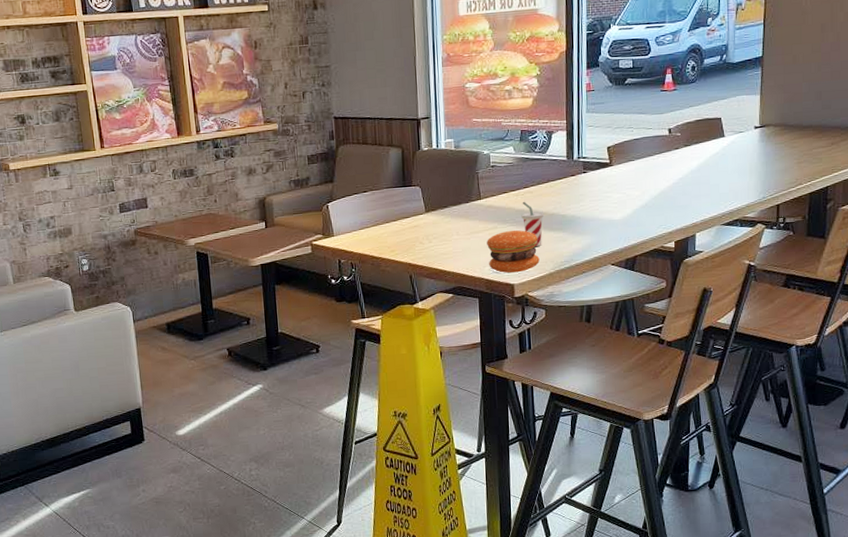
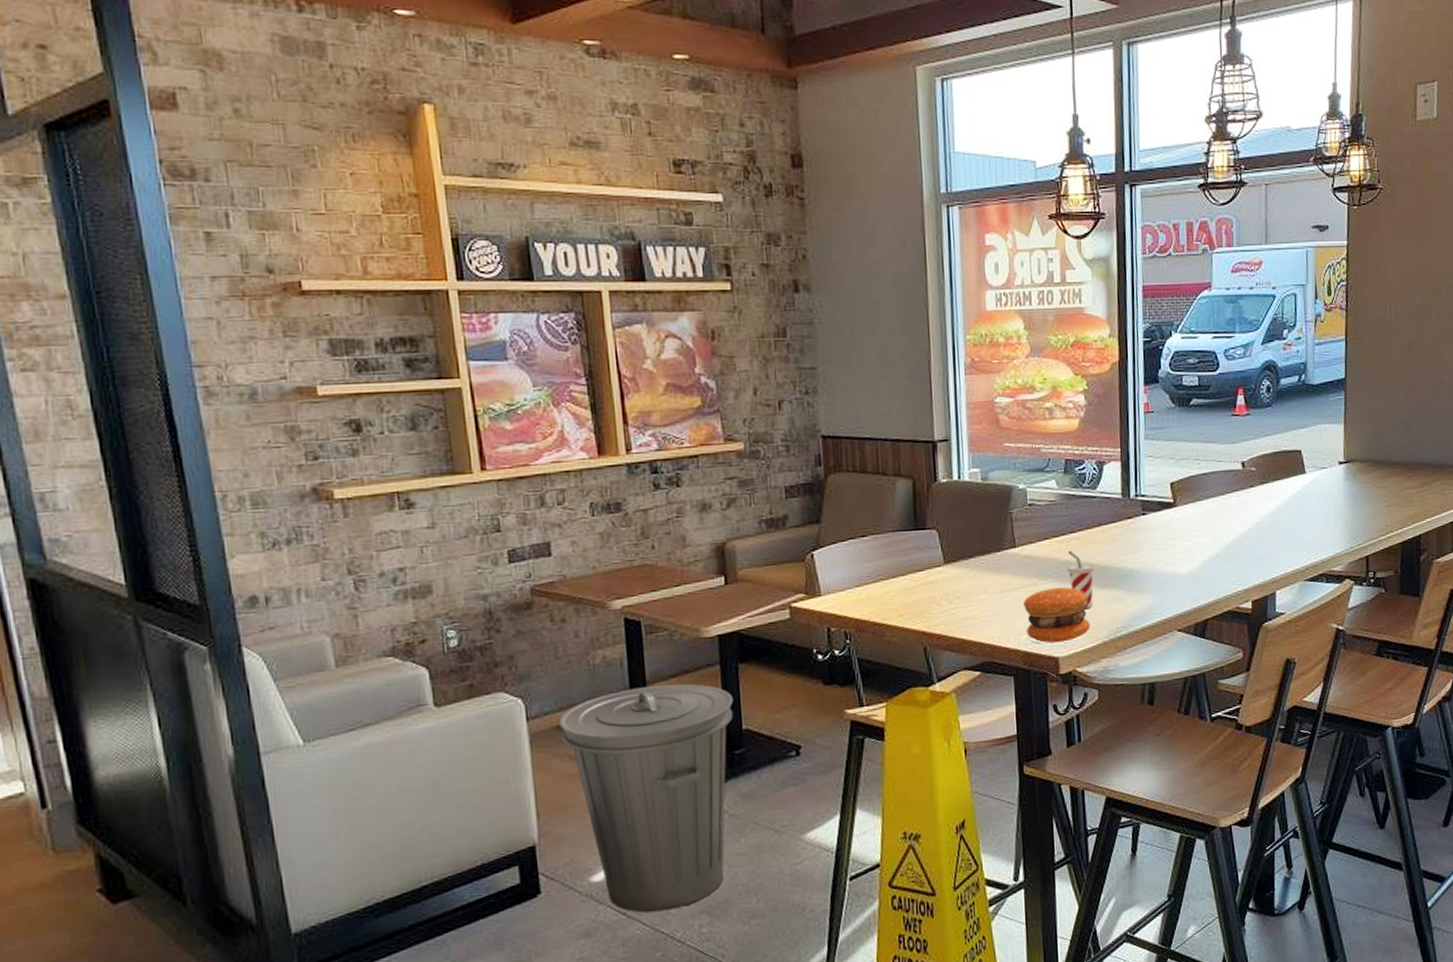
trash can: none [154,299,272,458] -> present [558,683,734,913]

